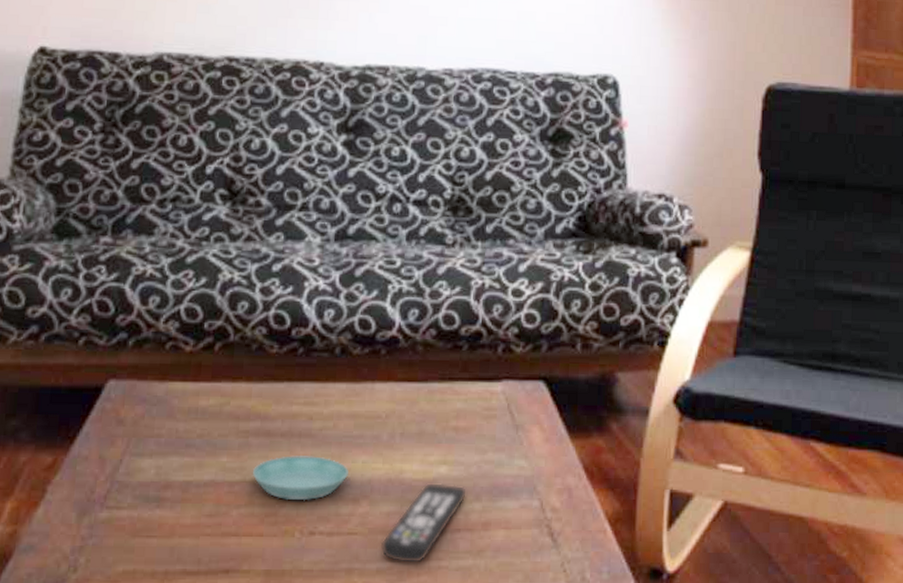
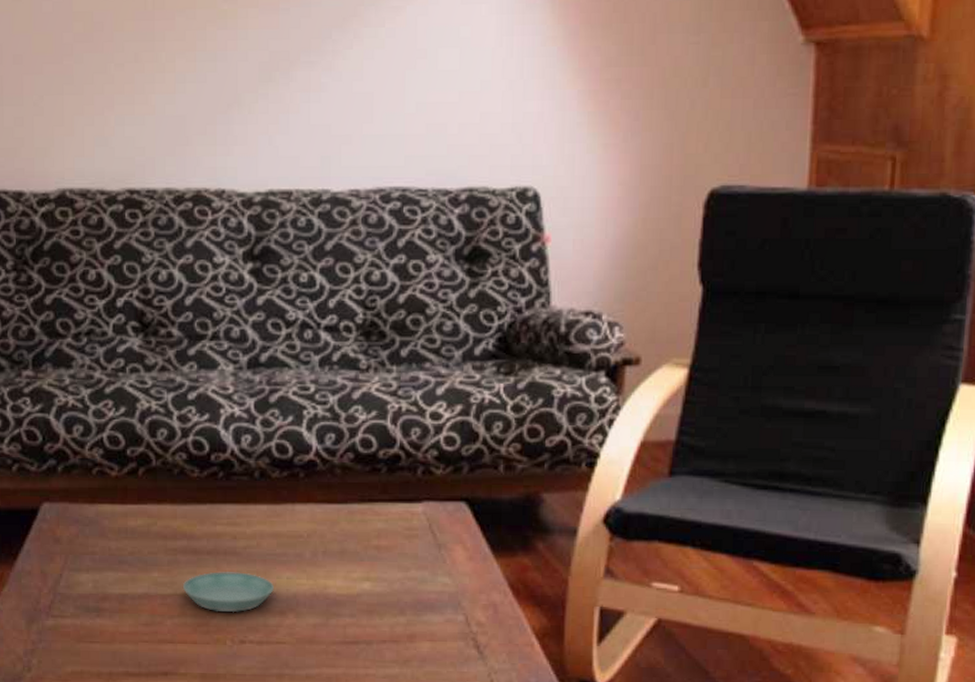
remote control: present [380,482,468,564] -> none [308,597,392,671]

